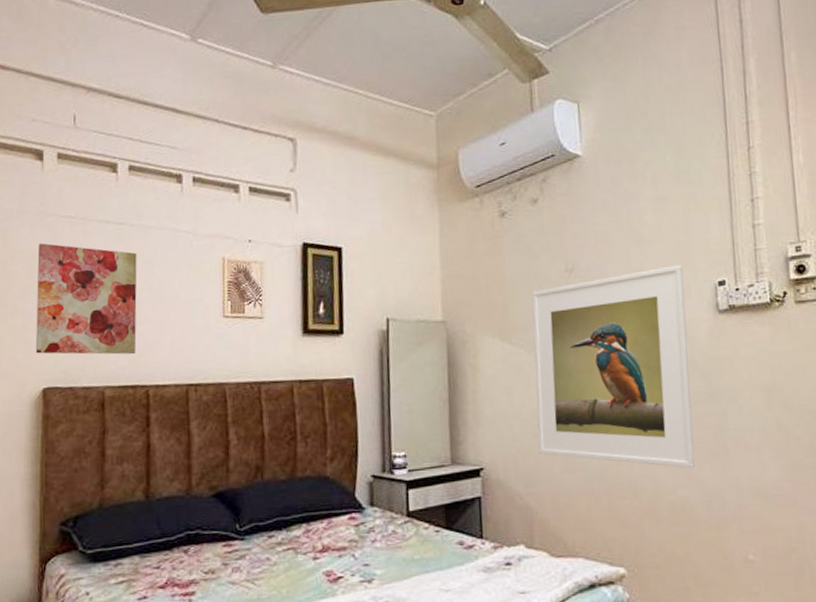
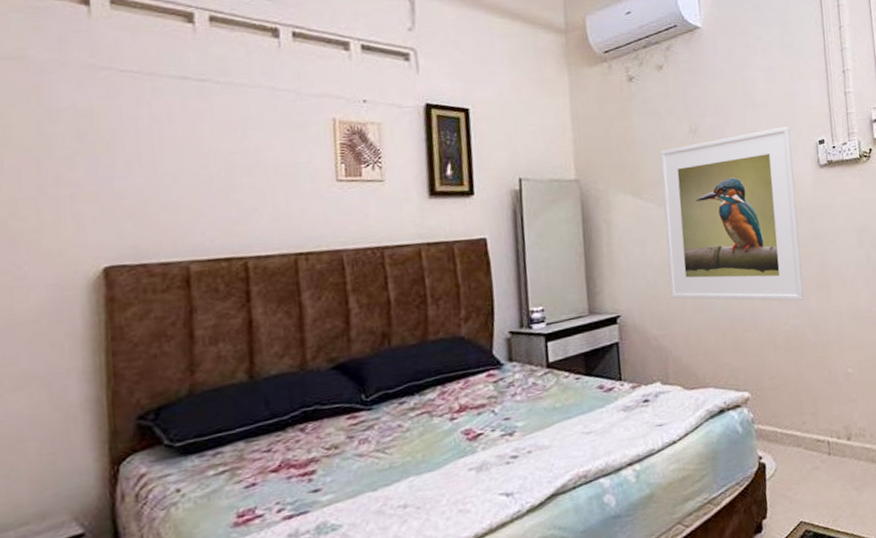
wall art: present [35,243,137,355] -> none [88,100,229,229]

